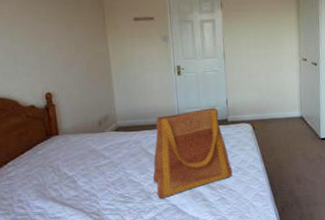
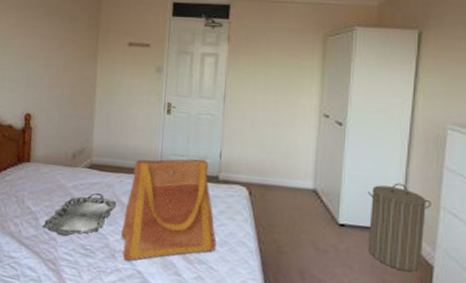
serving tray: none [81,149,145,191] -> present [42,192,116,237]

